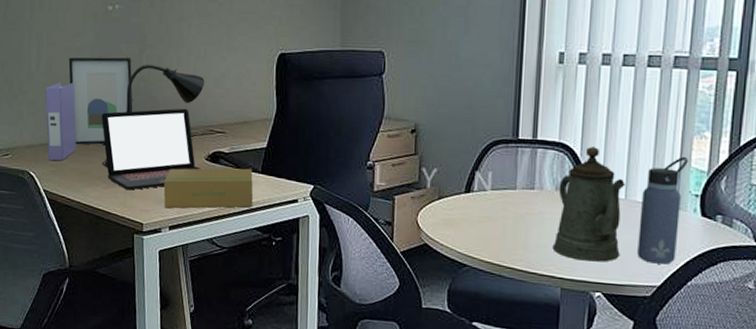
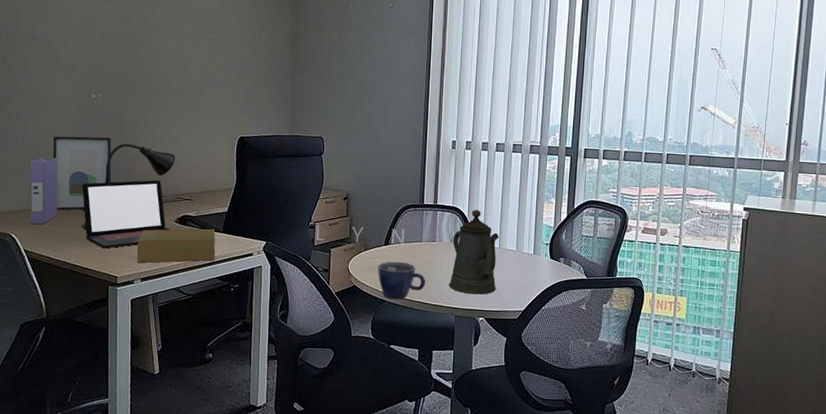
cup: none [455,213,521,264] -> present [377,261,426,300]
water bottle: present [637,156,688,265] -> none [508,216,541,295]

